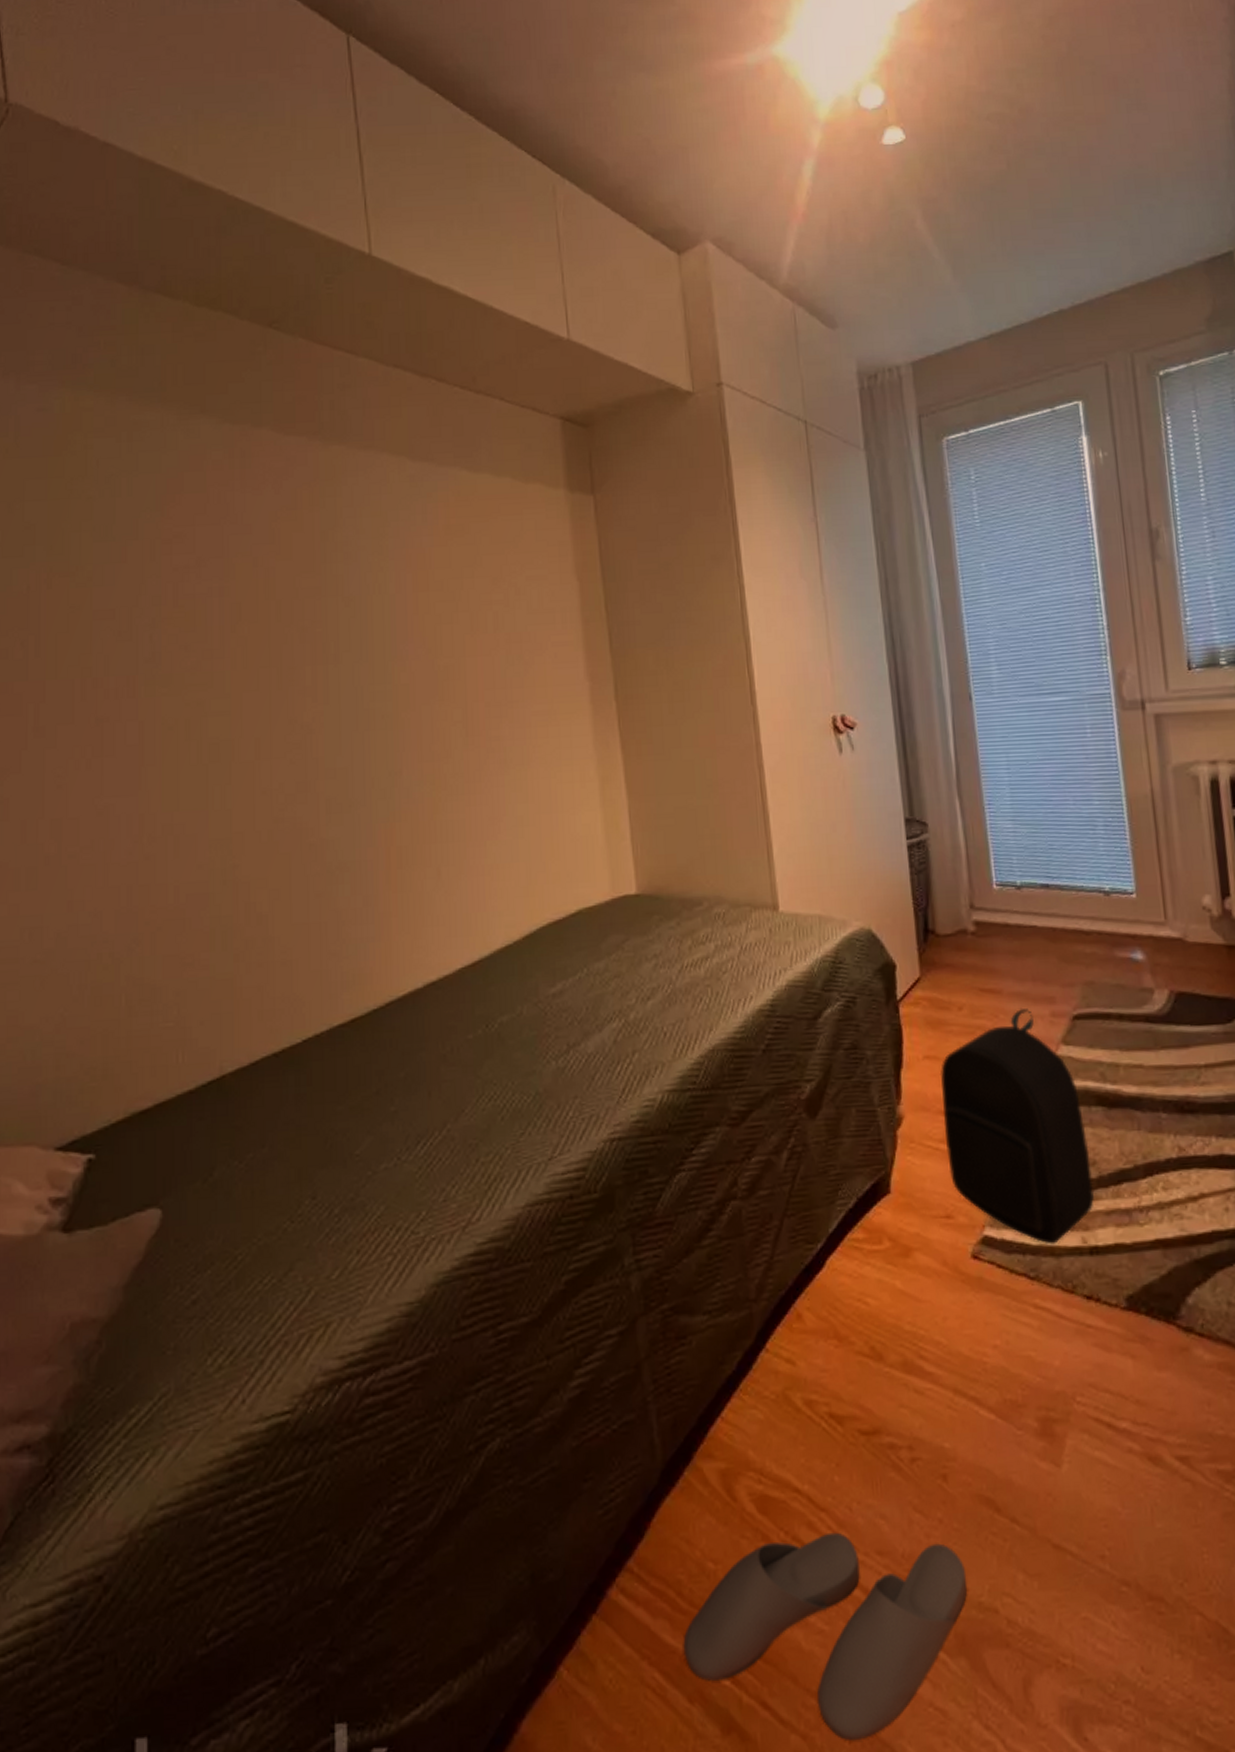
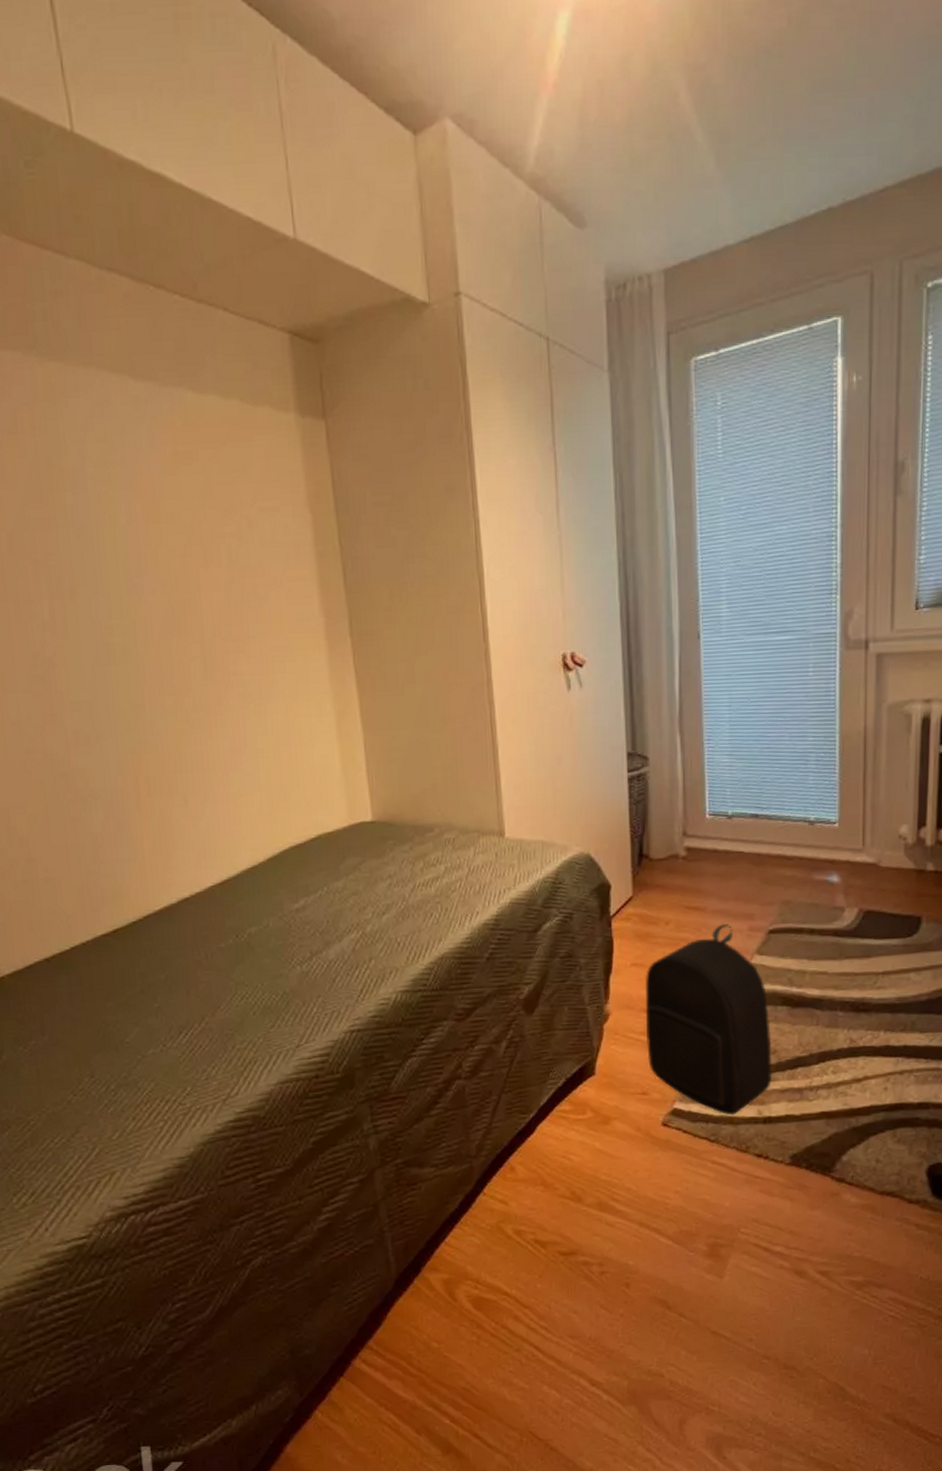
slippers: present [683,1532,967,1742] -> none [412,1322,640,1459]

